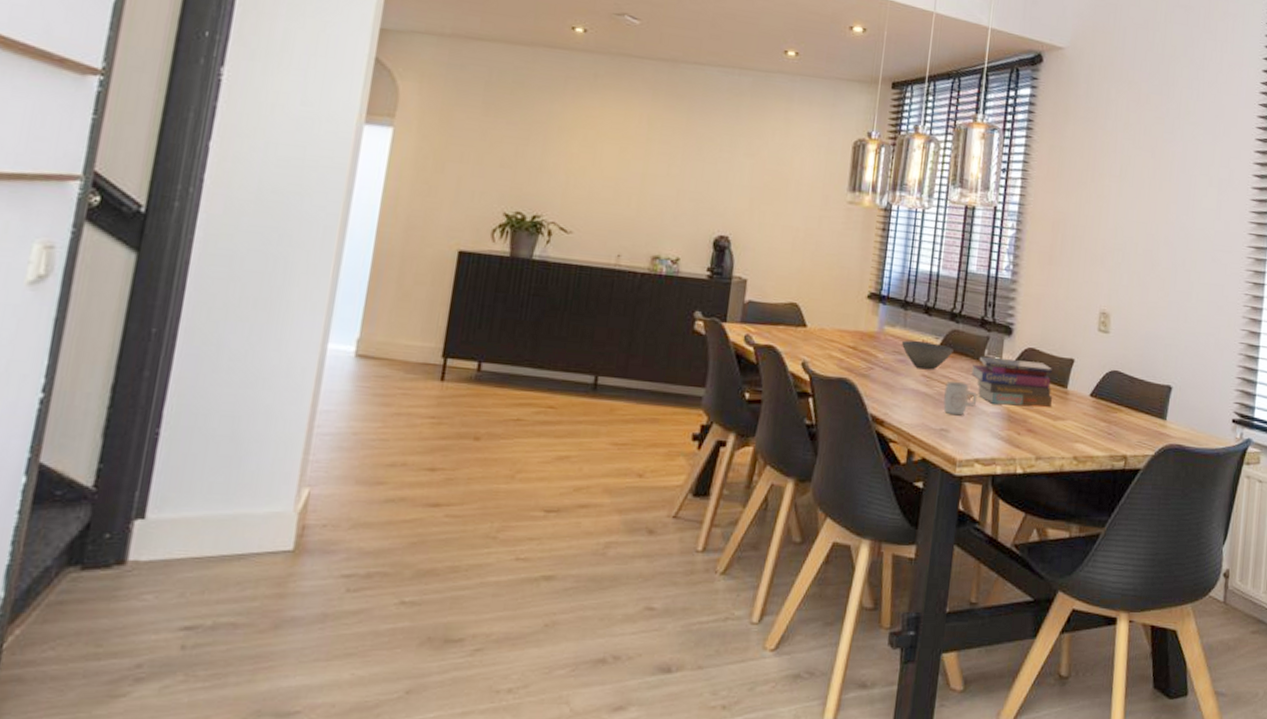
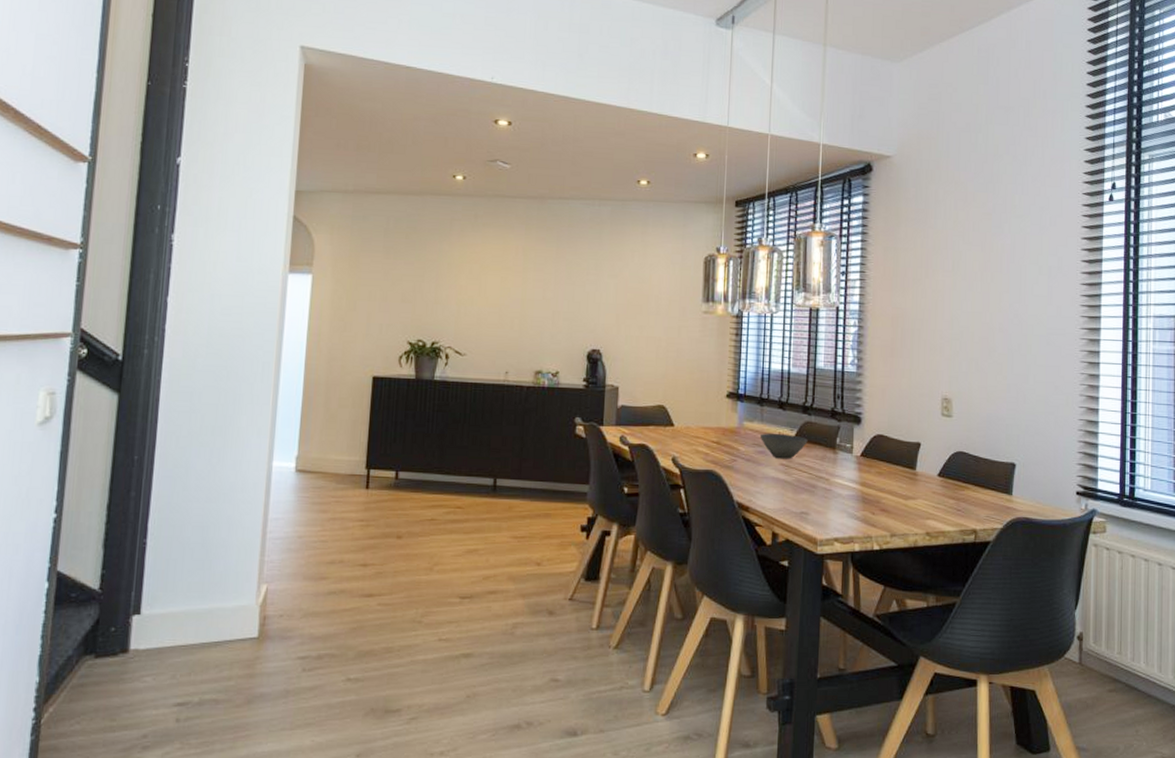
mug: present [943,382,978,416] -> none [801,469,833,499]
books: present [972,356,1053,408] -> none [826,444,902,489]

